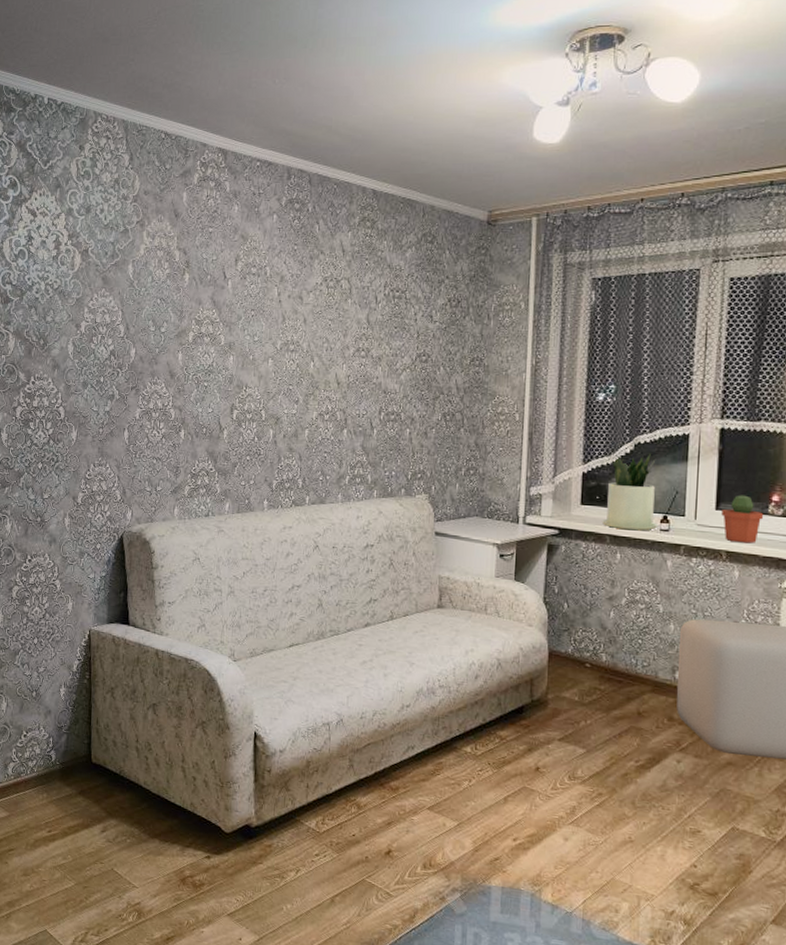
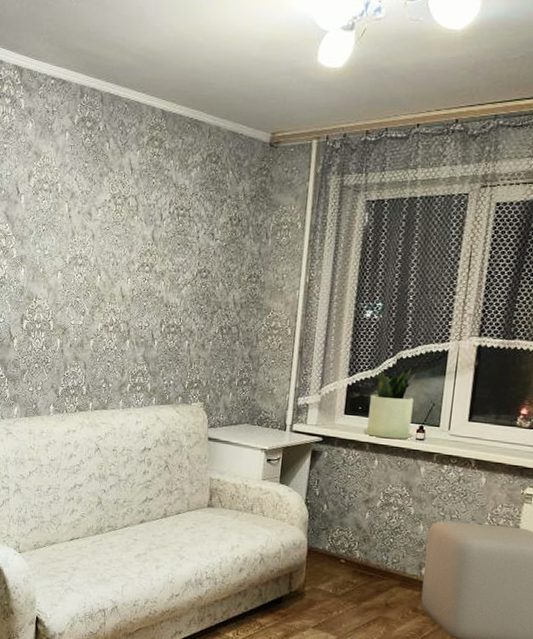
succulent plant: present [721,495,764,543] -> none [473,408,513,453]

